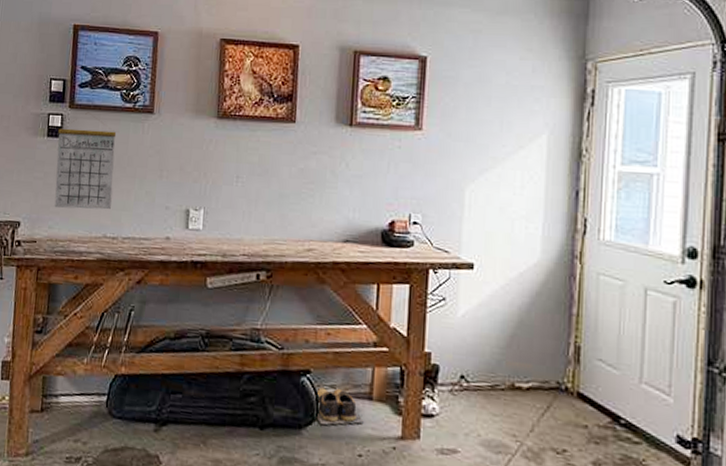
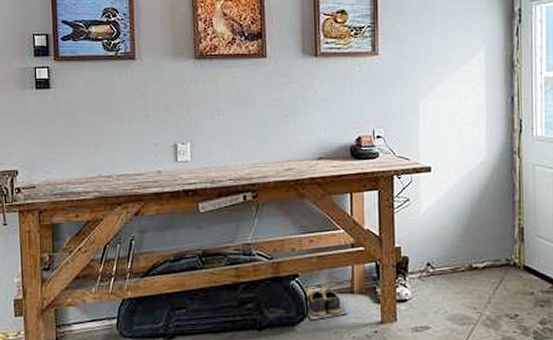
calendar: present [54,112,117,210] -> none [46,63,103,155]

